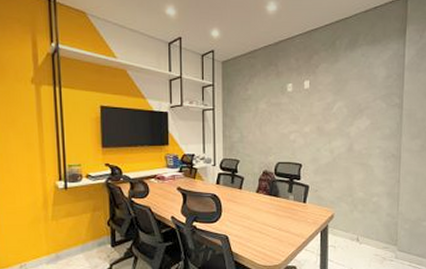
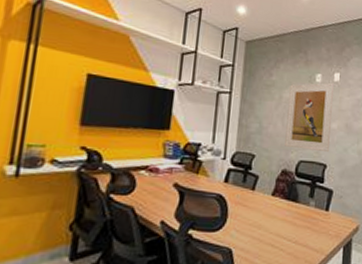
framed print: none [264,90,305,153] -> present [285,82,335,151]

